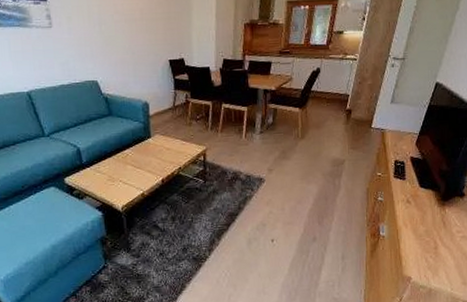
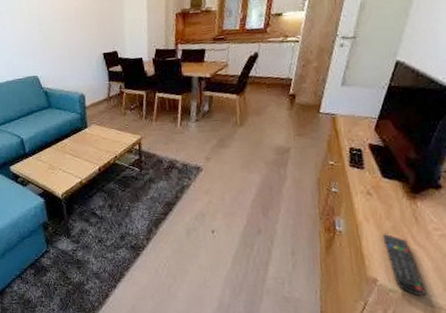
remote control: none [417,237,448,290] -> present [382,234,426,297]

